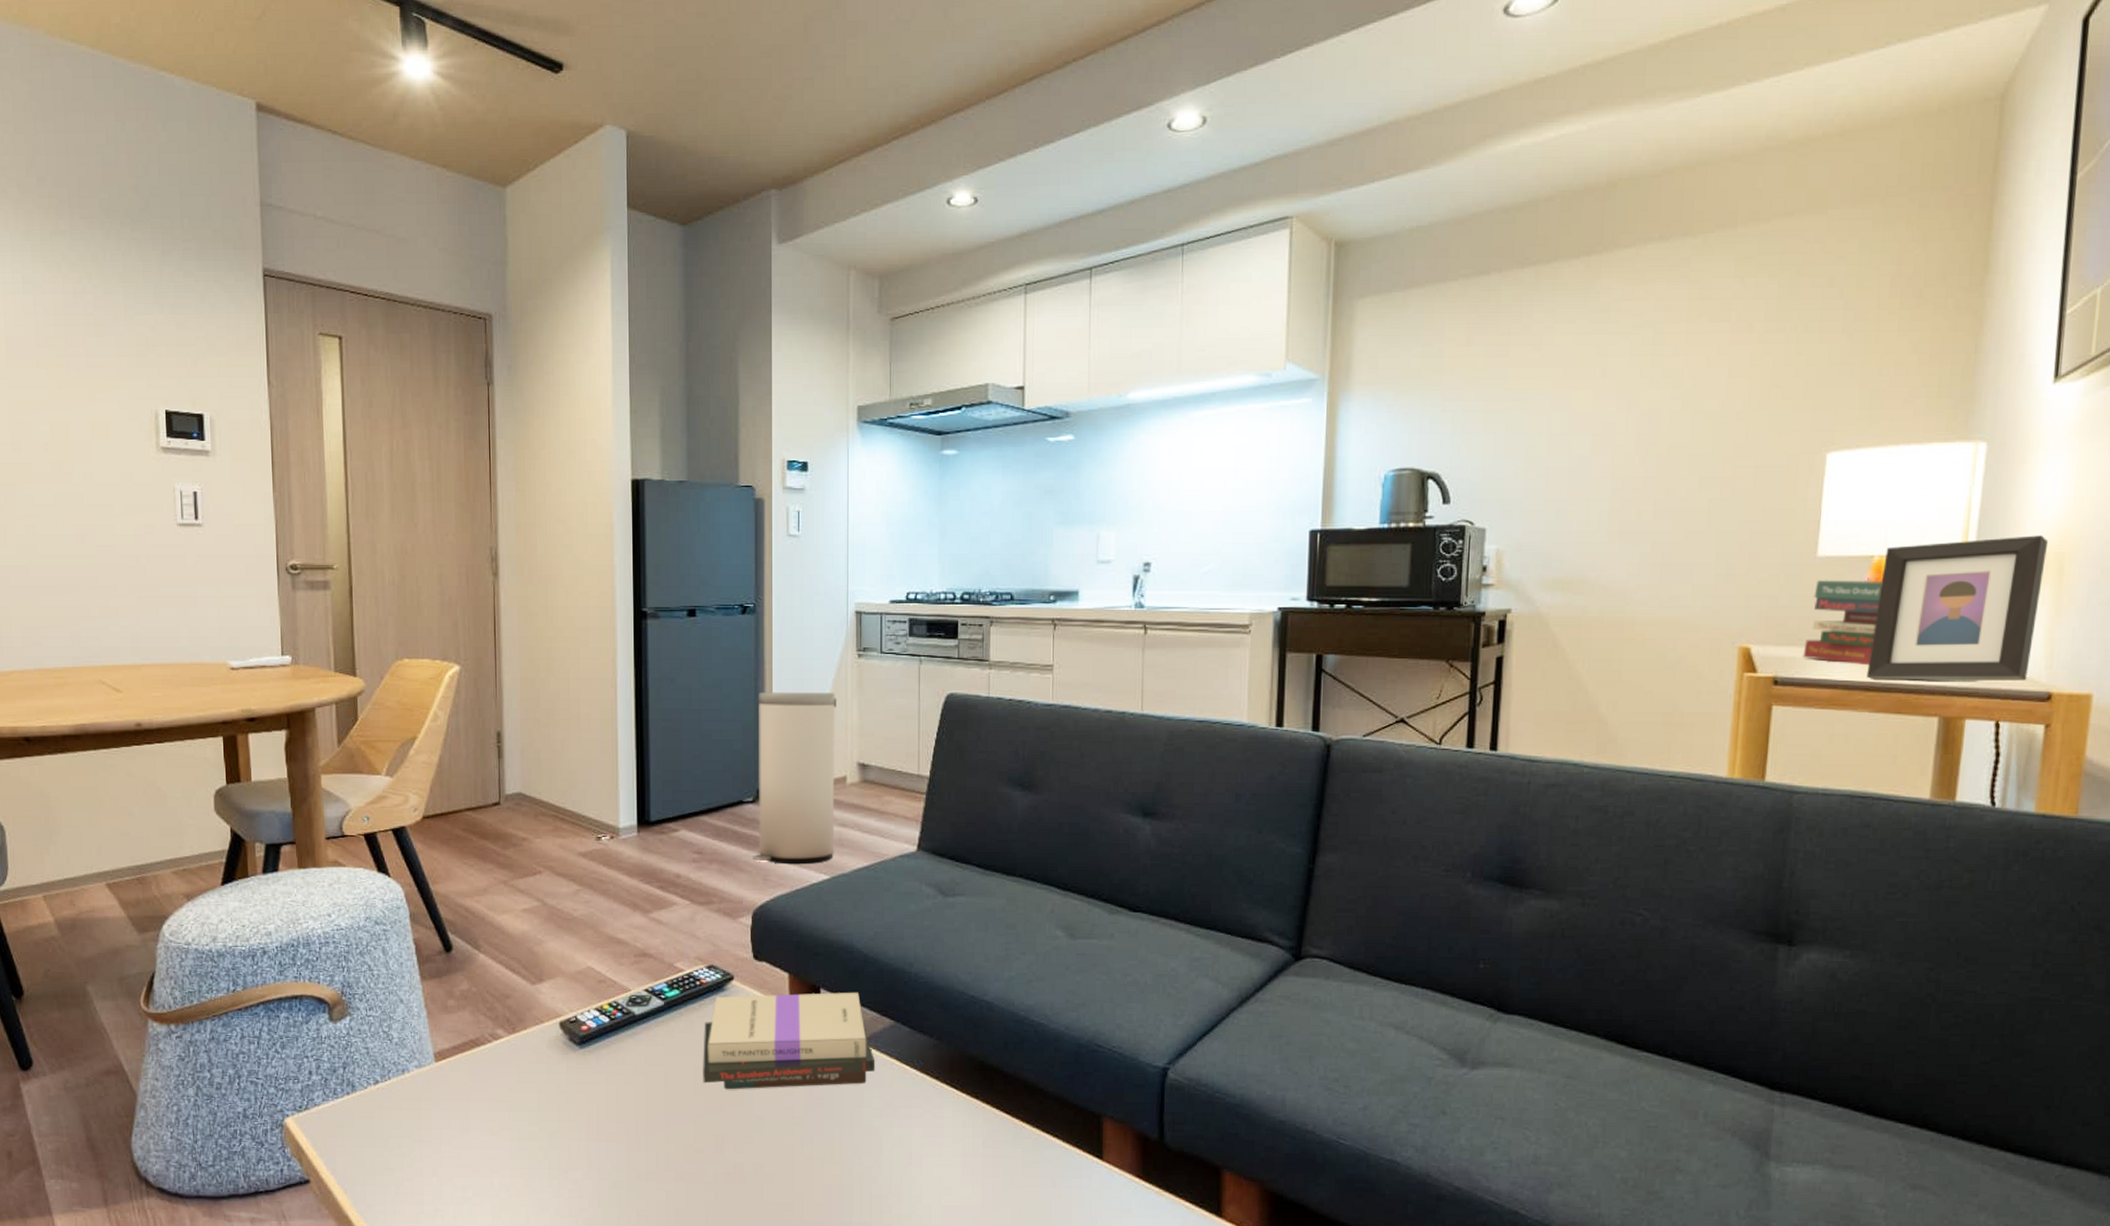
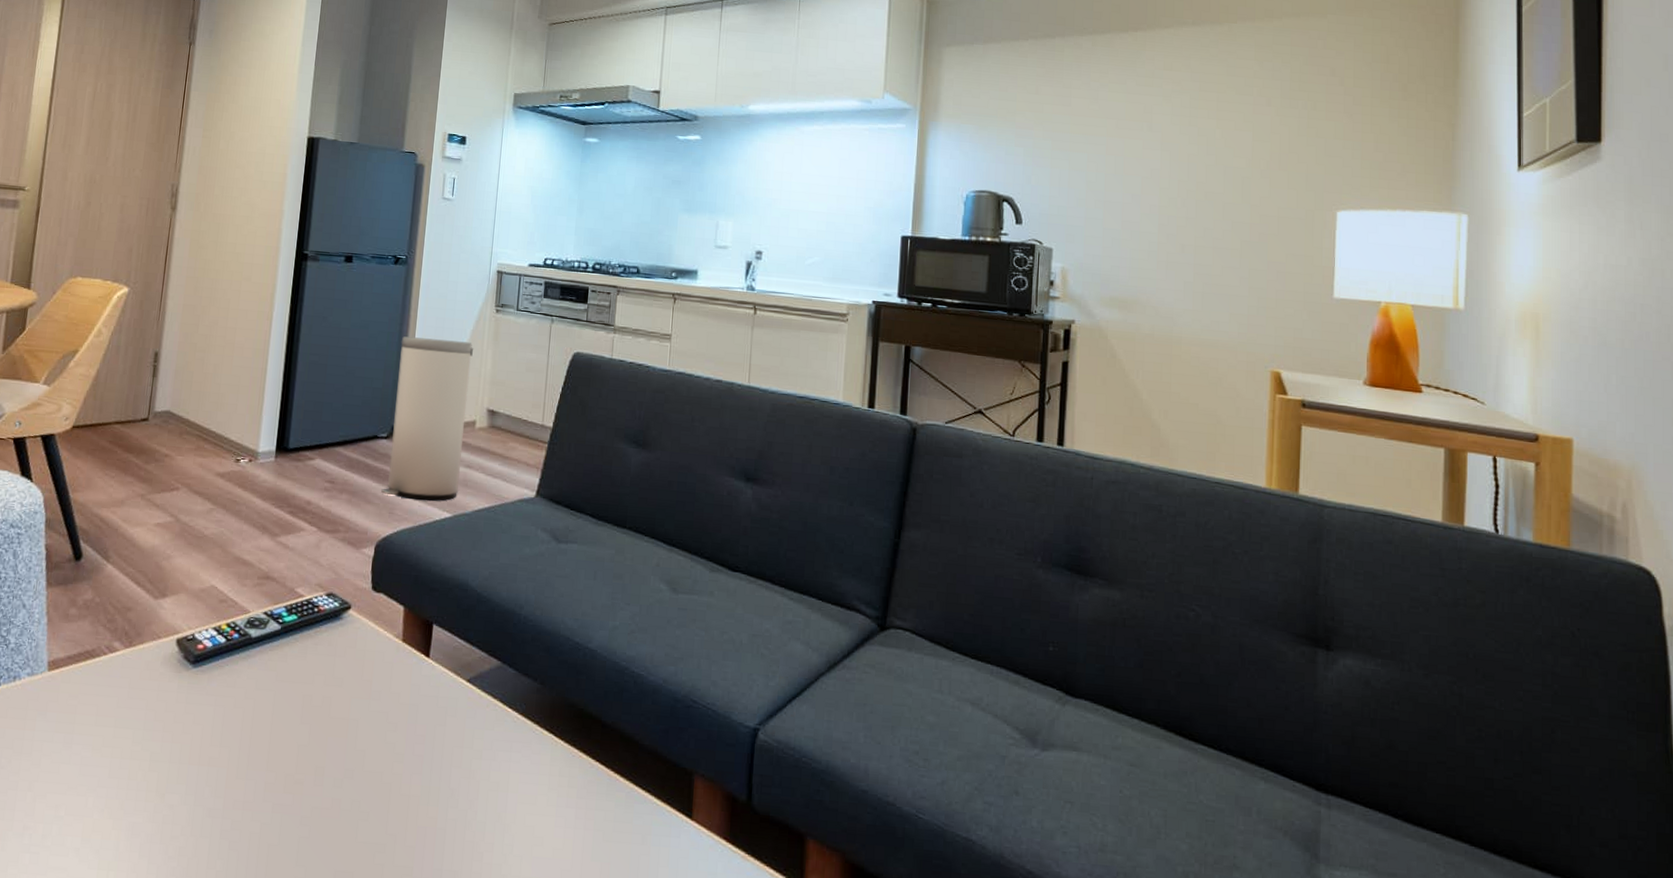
books: present [703,992,876,1090] -> none [310,624,480,724]
books: present [1803,579,1882,666] -> none [1326,318,1389,397]
picture frame: present [1867,535,2049,681] -> none [1381,295,1525,422]

